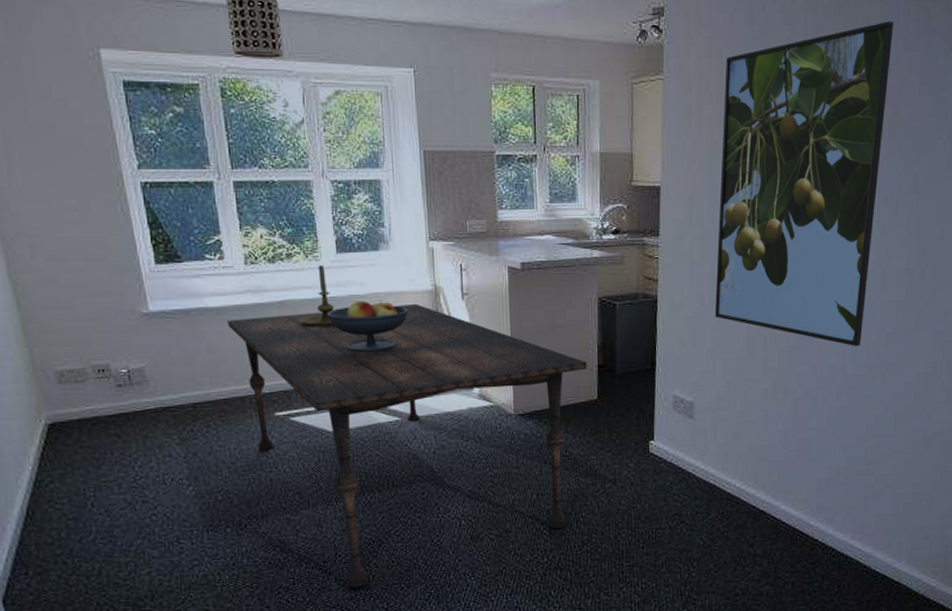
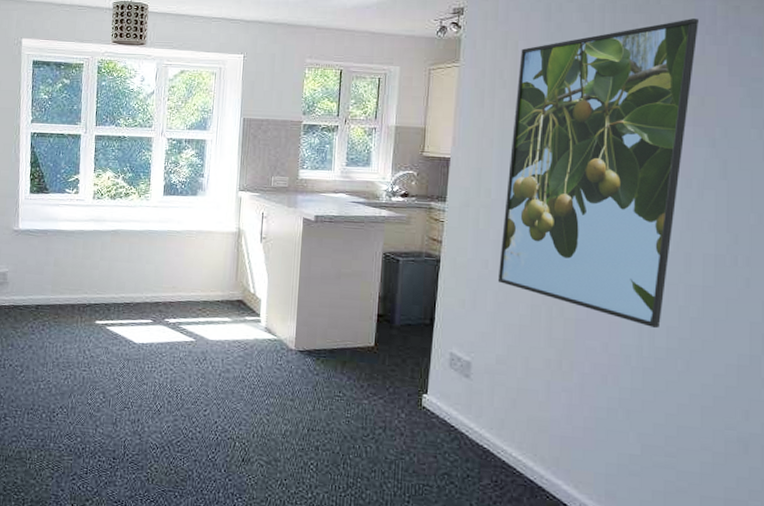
dining table: present [227,303,587,587] -> none [72,241,367,488]
candle holder: present [299,265,334,326] -> none [126,204,155,254]
fruit bowl: present [327,300,408,352] -> none [148,235,214,280]

